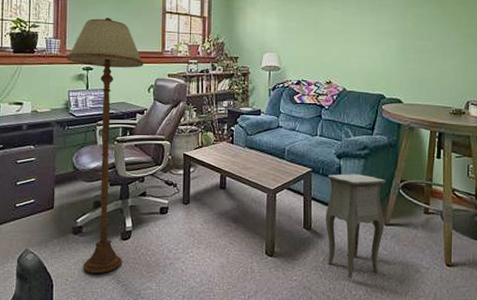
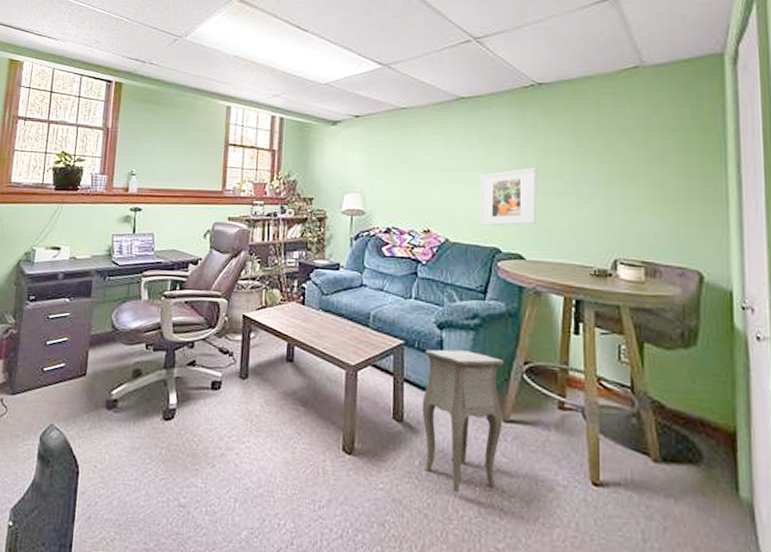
floor lamp: present [66,18,144,274] -> none [112,151,200,461]
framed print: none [369,30,413,78] -> present [479,167,537,226]

